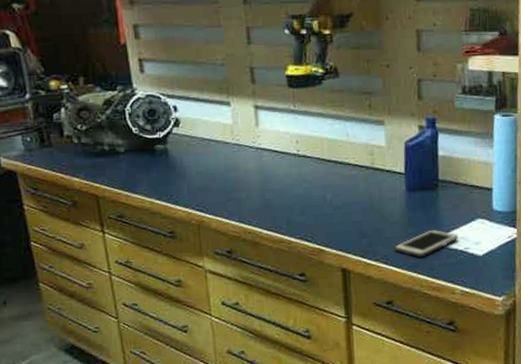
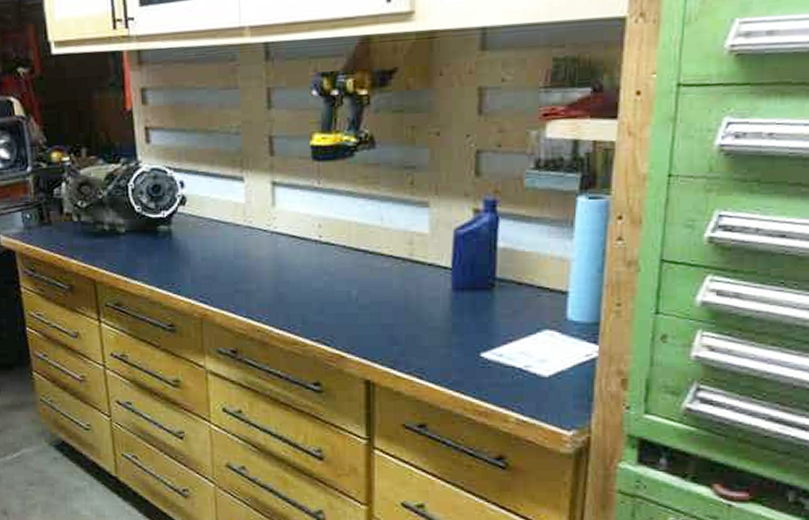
cell phone: present [394,229,459,258] -> none [433,339,518,374]

